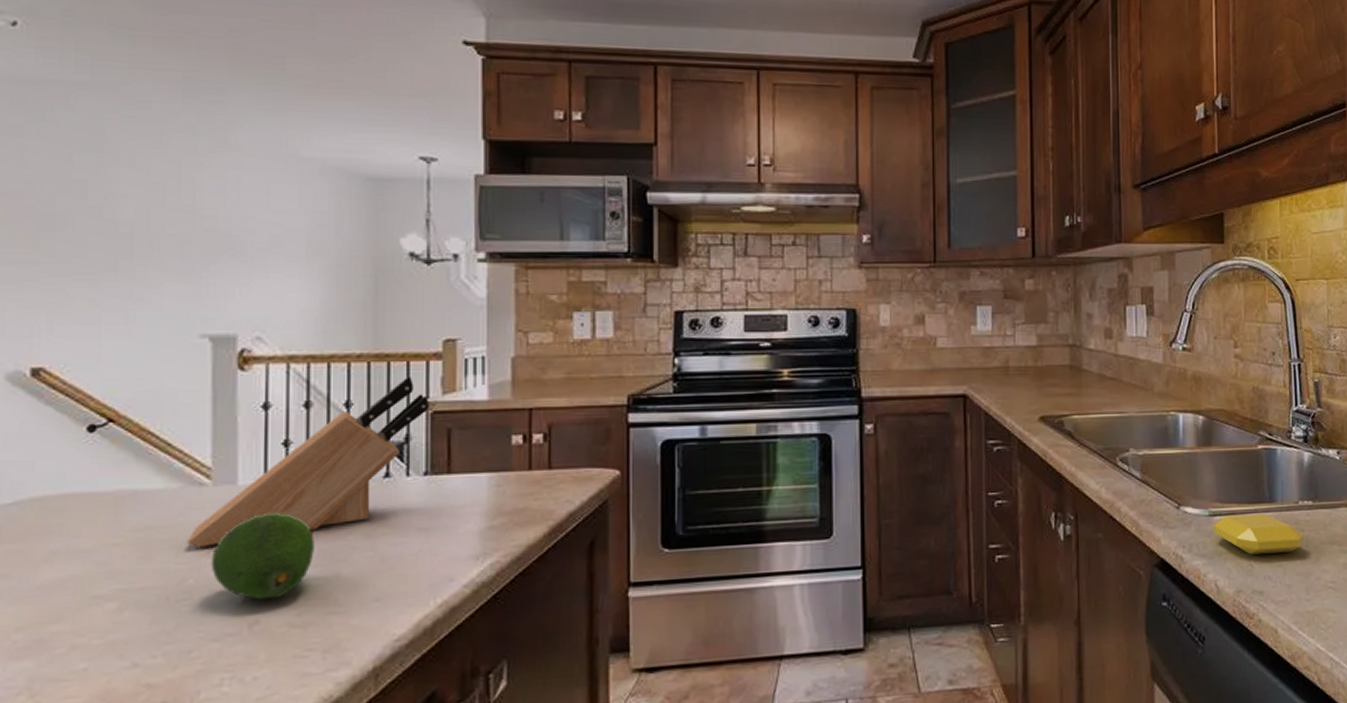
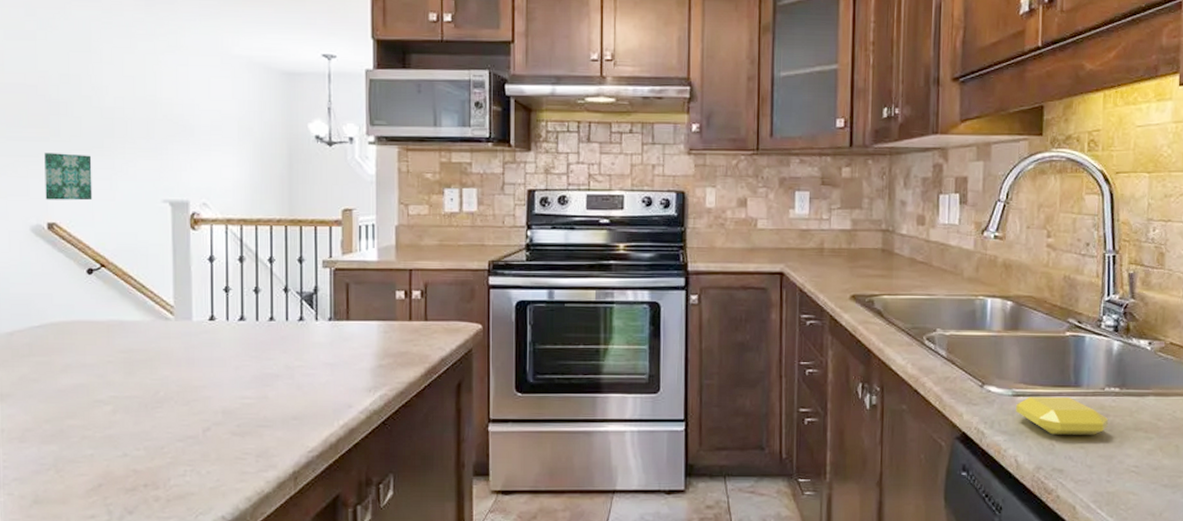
wall art: none [29,278,100,339] -> present [44,152,93,201]
knife block: present [186,377,429,548] -> none [158,239,332,368]
fruit: present [211,512,315,600] -> none [175,344,249,412]

